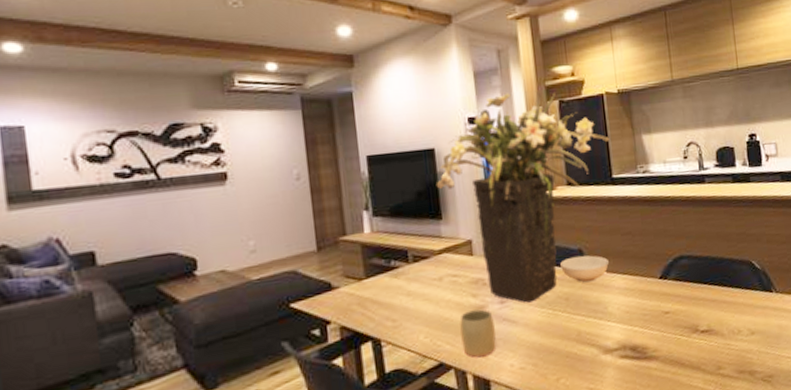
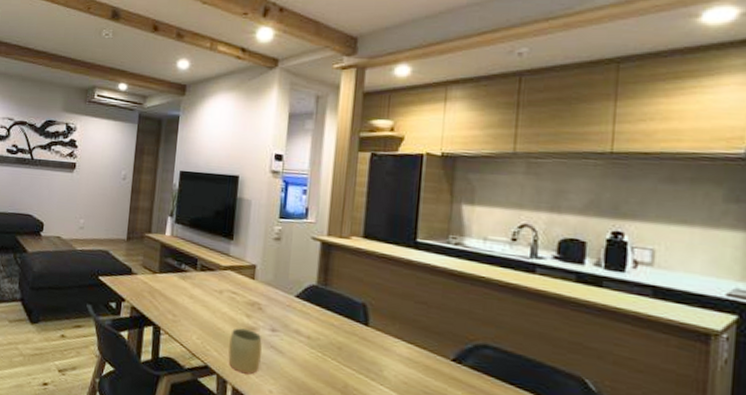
flower arrangement: present [435,90,609,303] -> none [233,137,421,340]
bowl: present [560,255,610,283] -> none [339,308,395,340]

